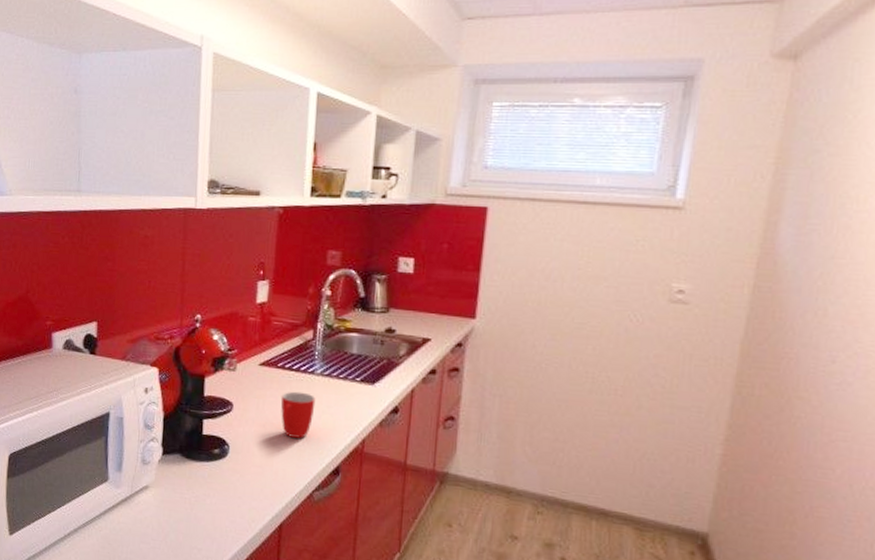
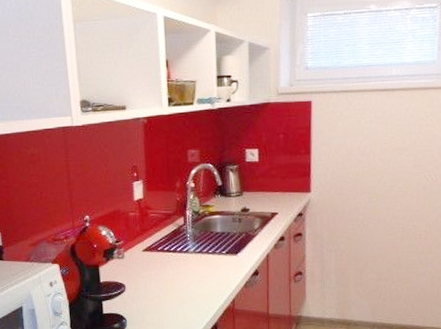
mug: present [280,391,316,439] -> none [163,268,192,306]

